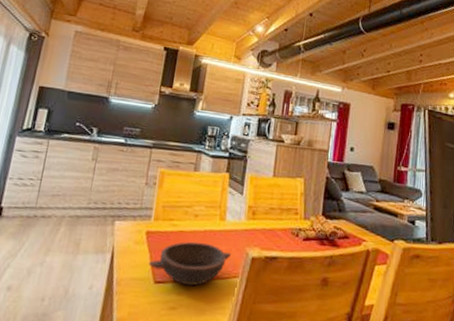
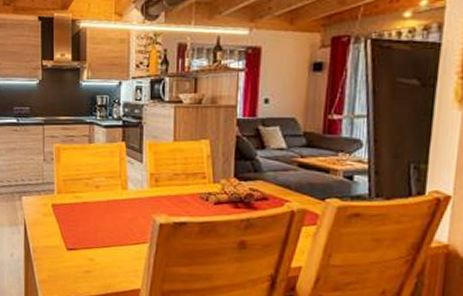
bowl: present [148,241,232,286] -> none [58,211,138,252]

